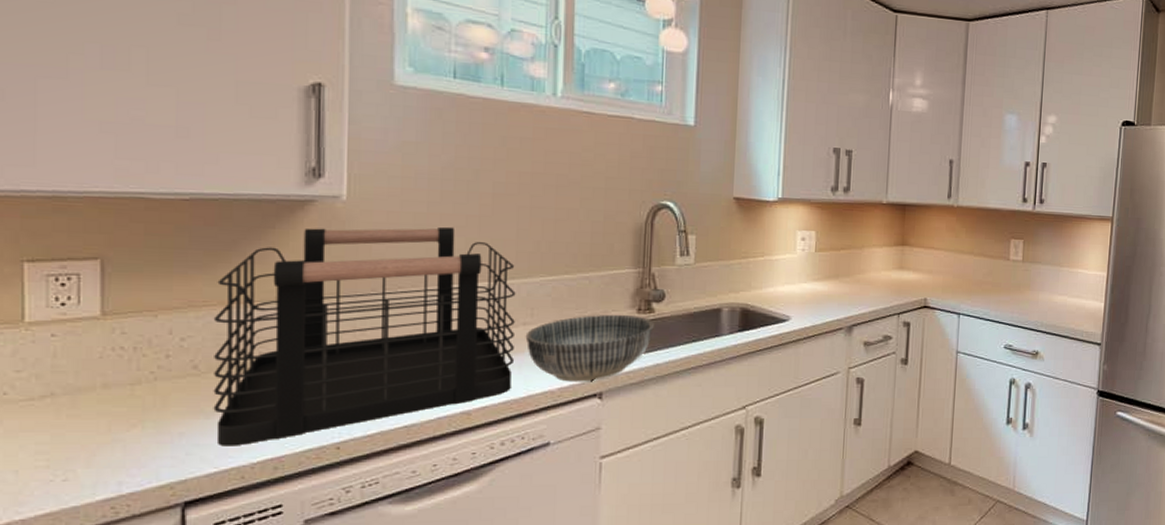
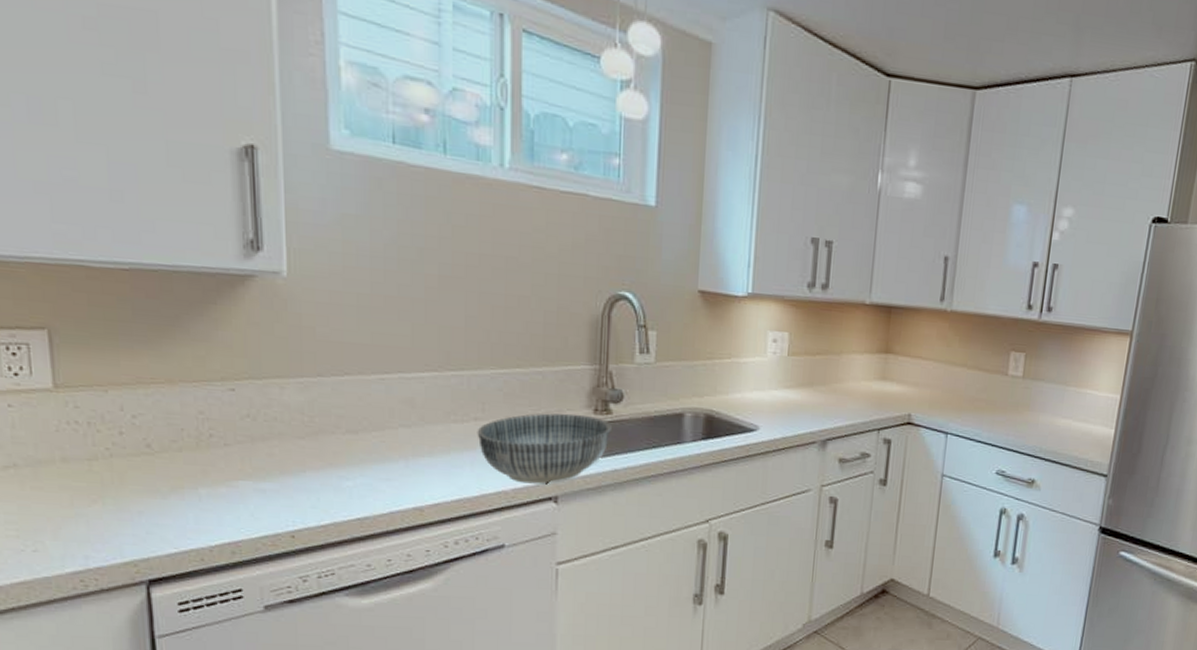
dish rack: present [213,226,516,446] -> none [162,305,466,528]

